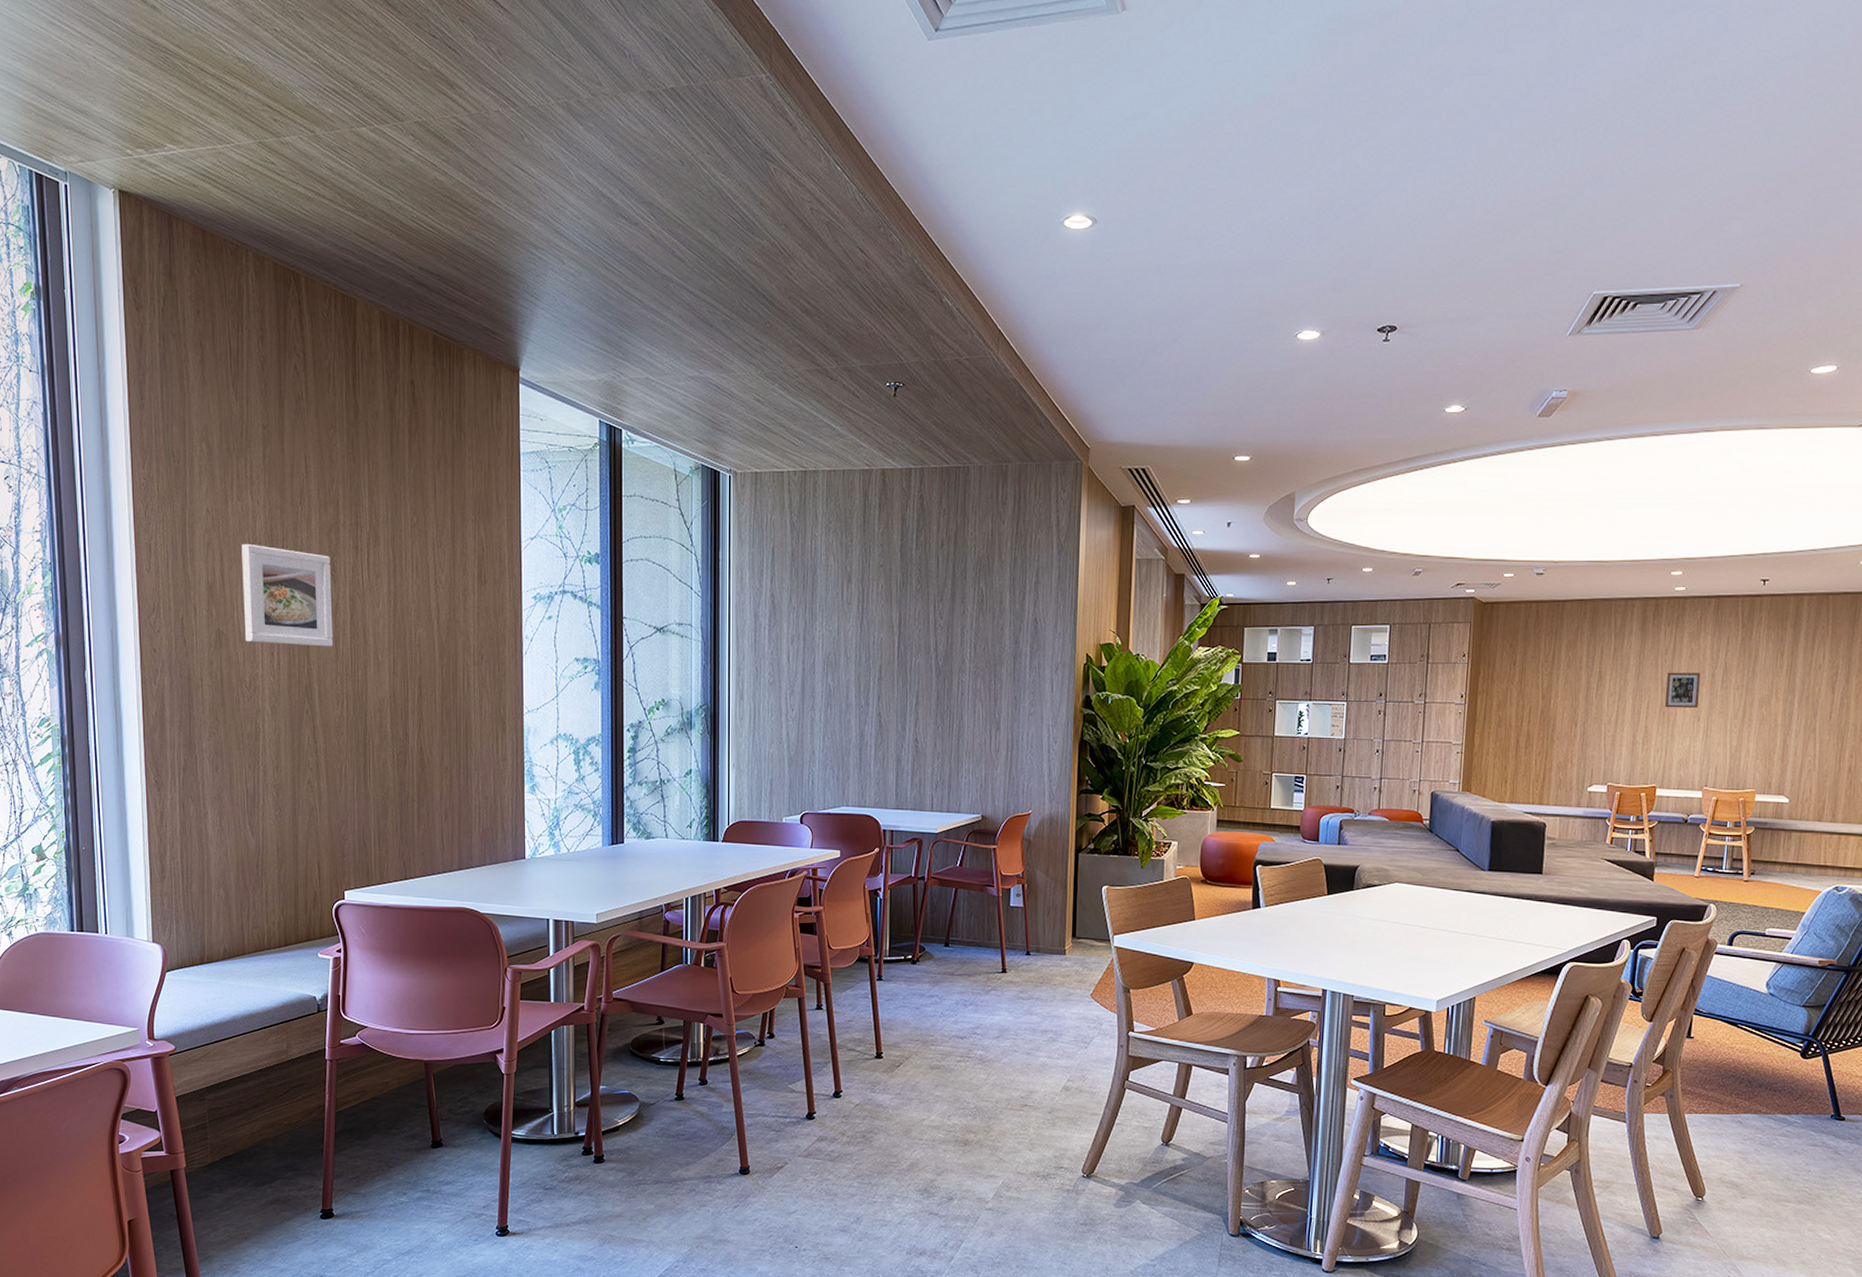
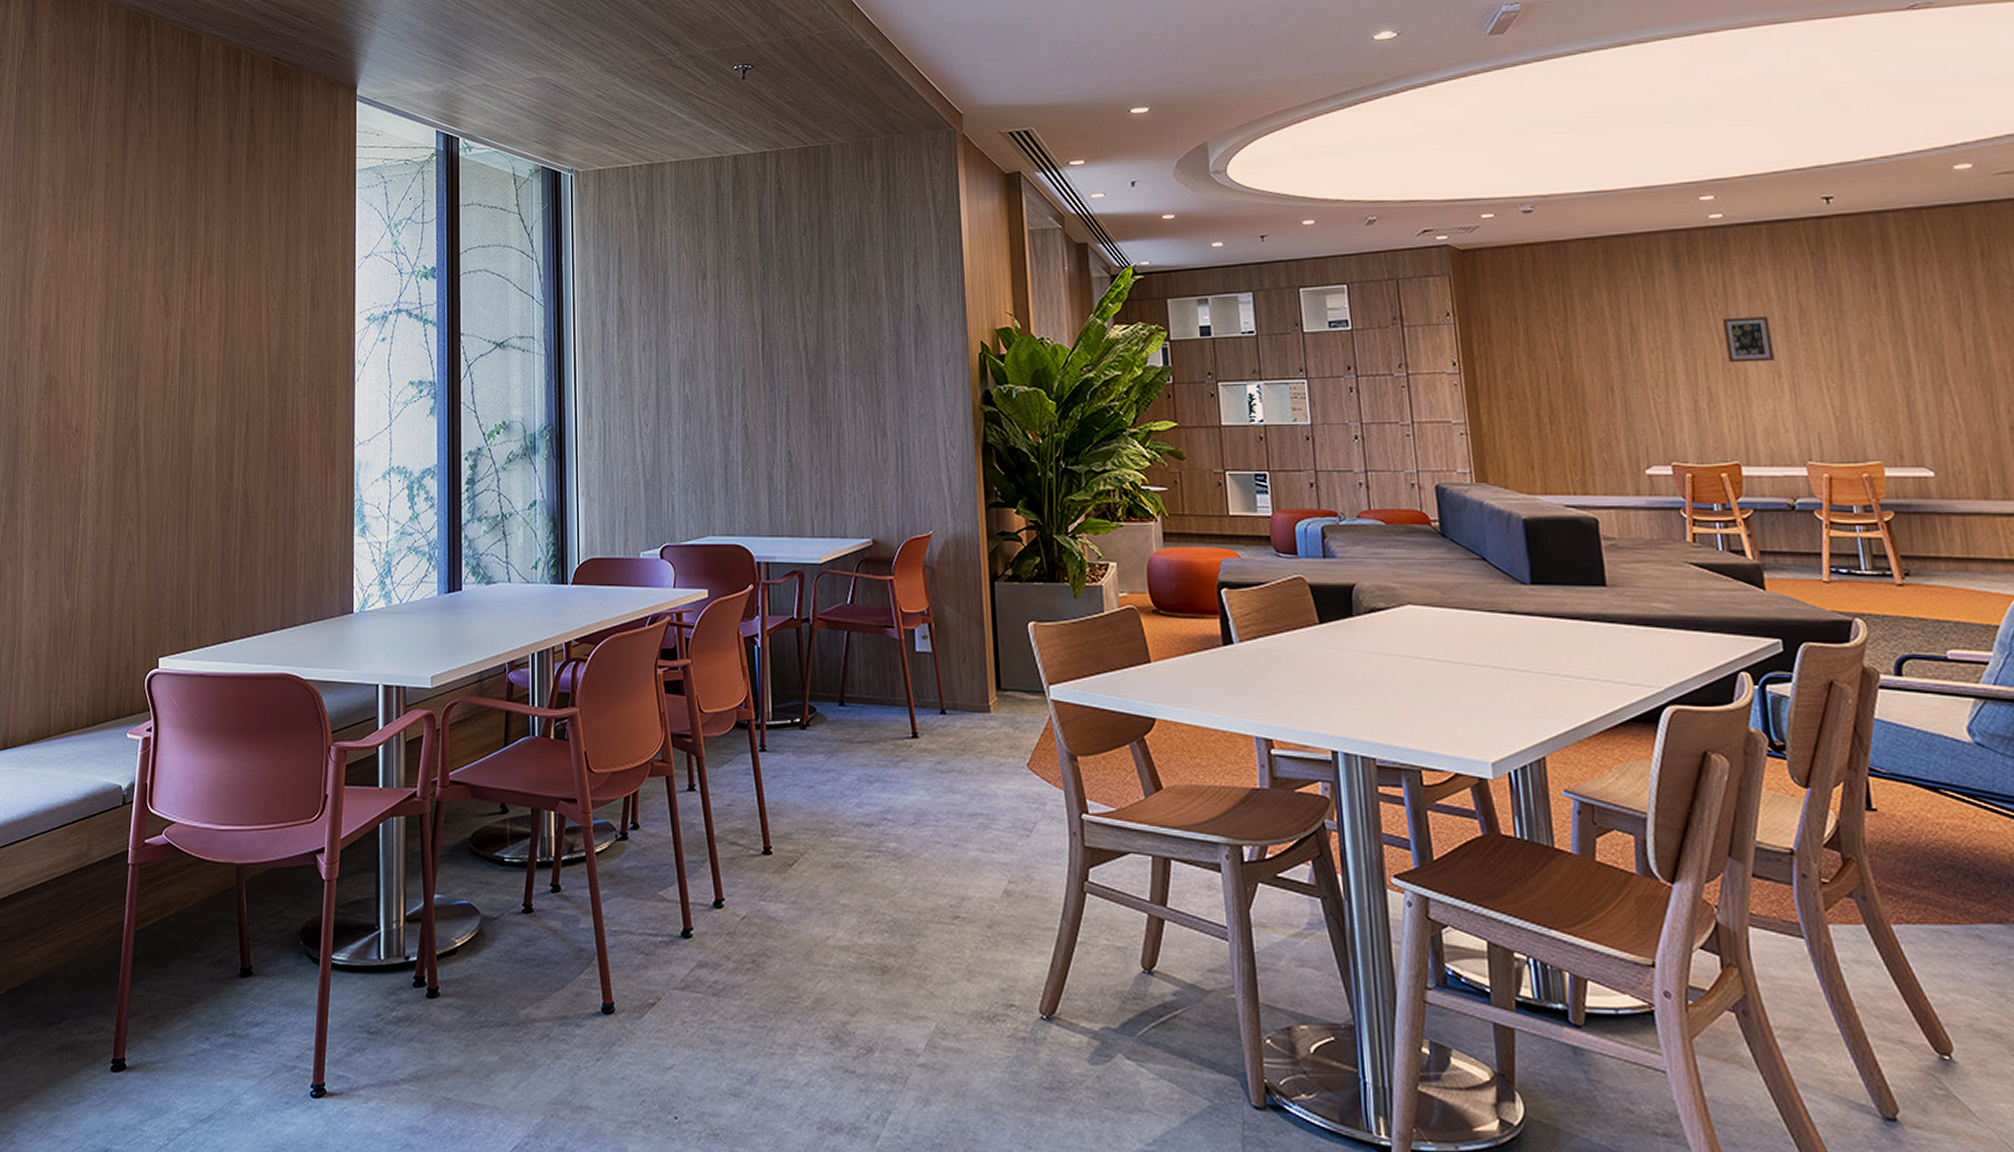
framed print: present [241,543,333,647] -> none [75,283,163,386]

